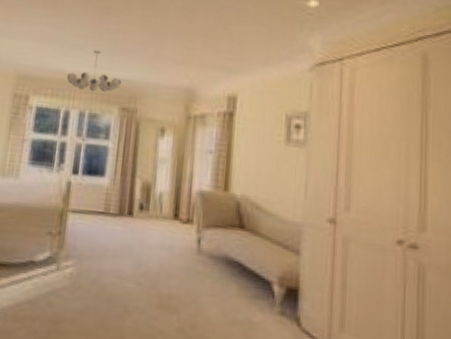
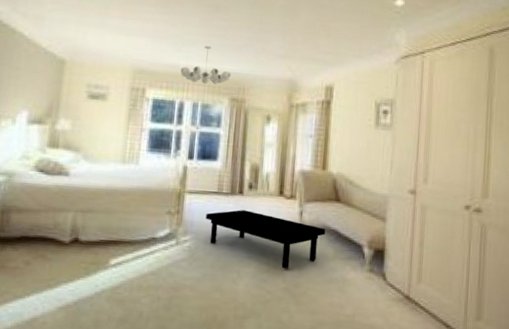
coffee table: none [90,233,228,306] -> present [206,210,326,269]

